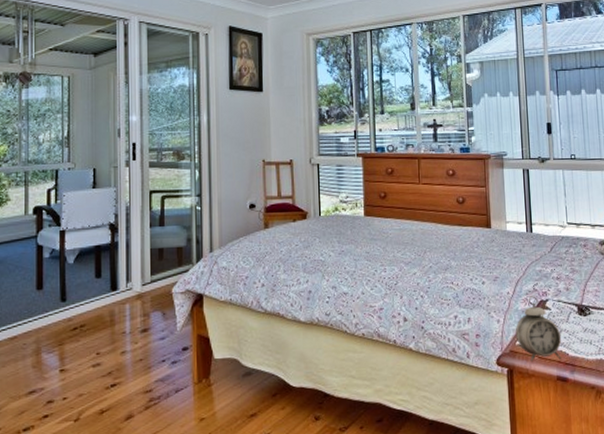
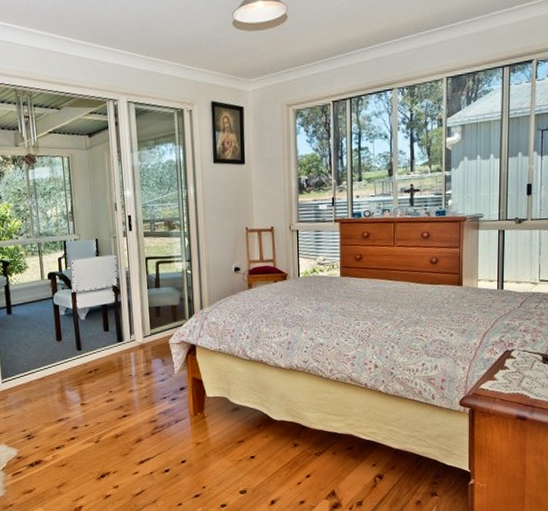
alarm clock: present [515,296,562,361] -> none [479,346,524,403]

